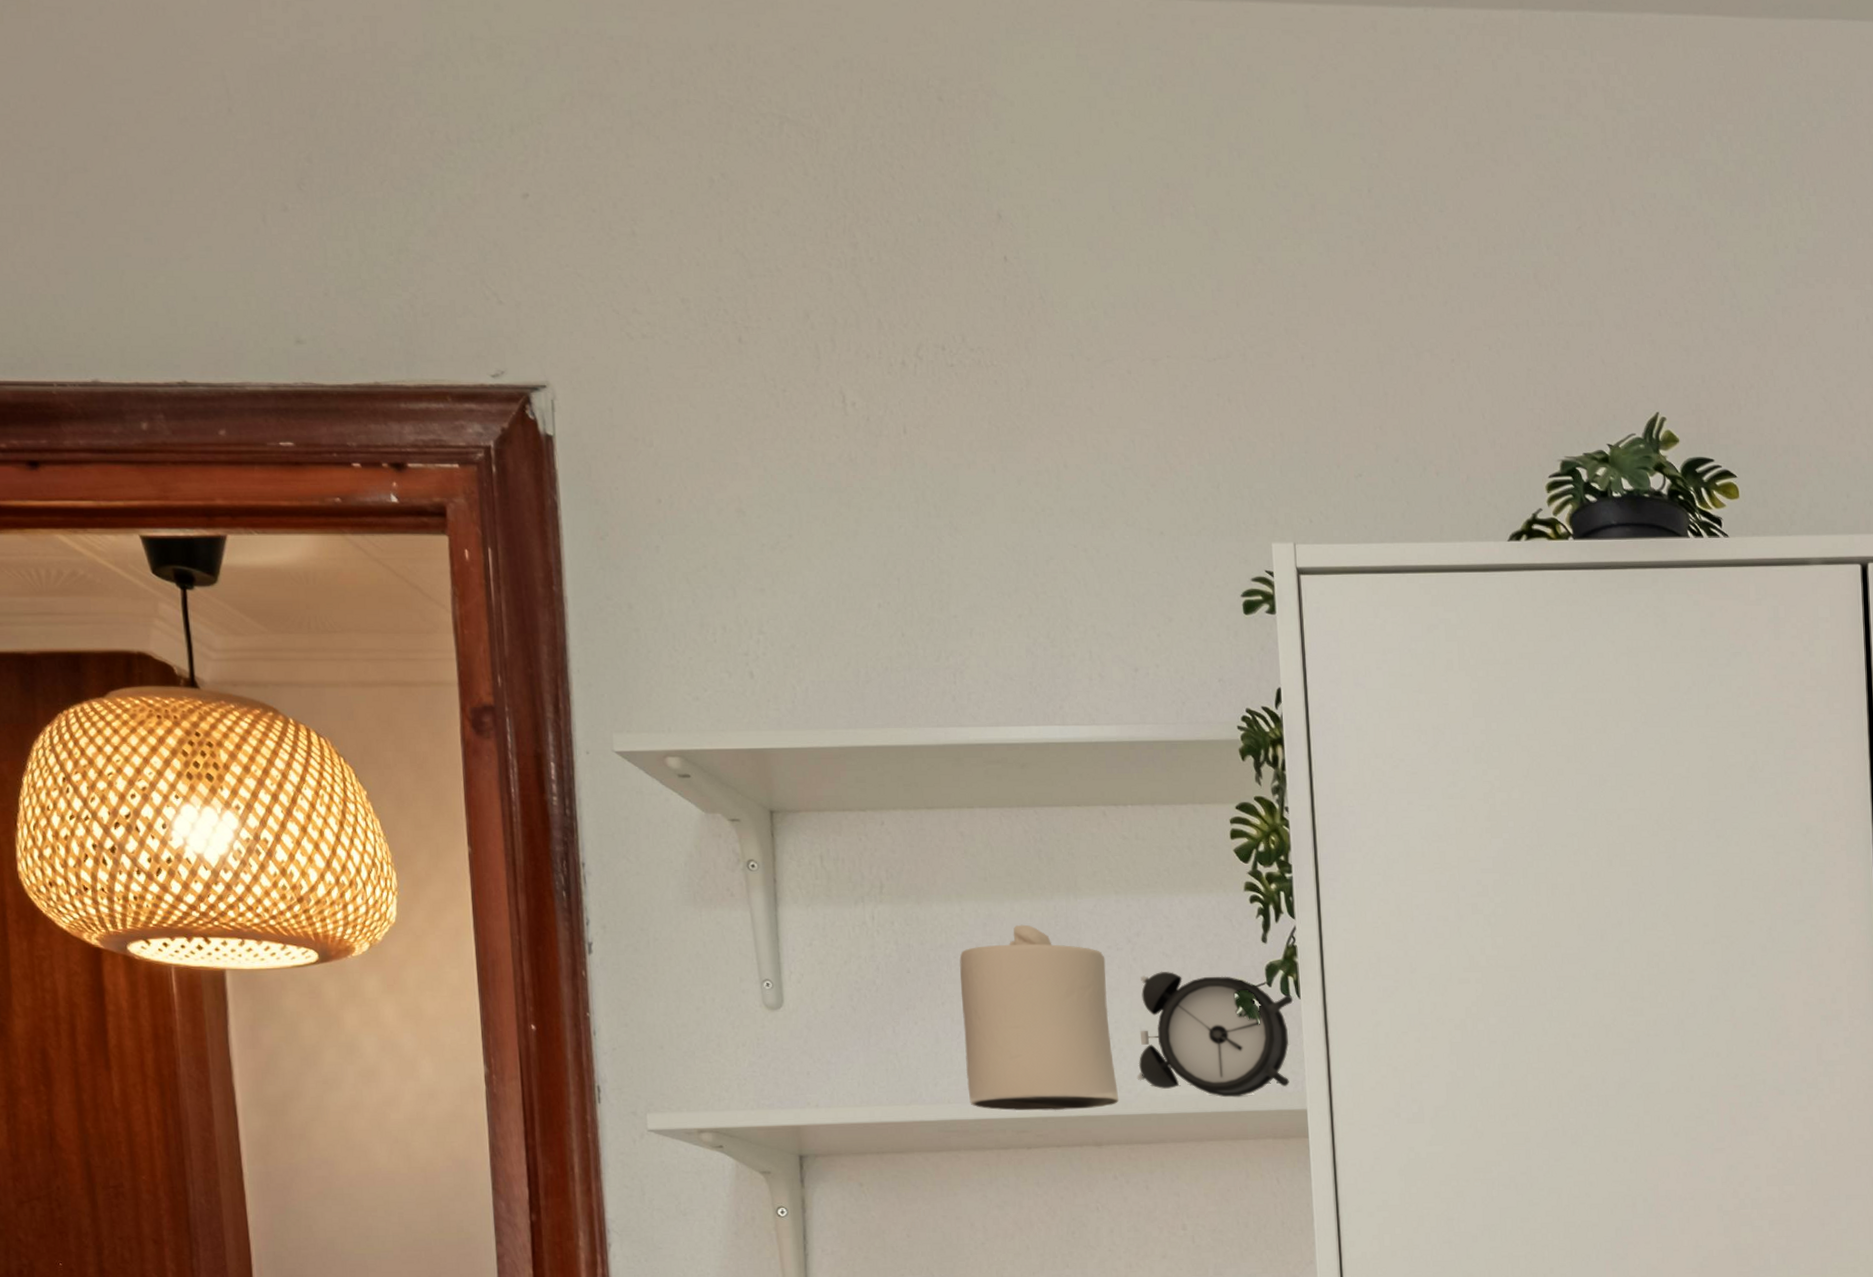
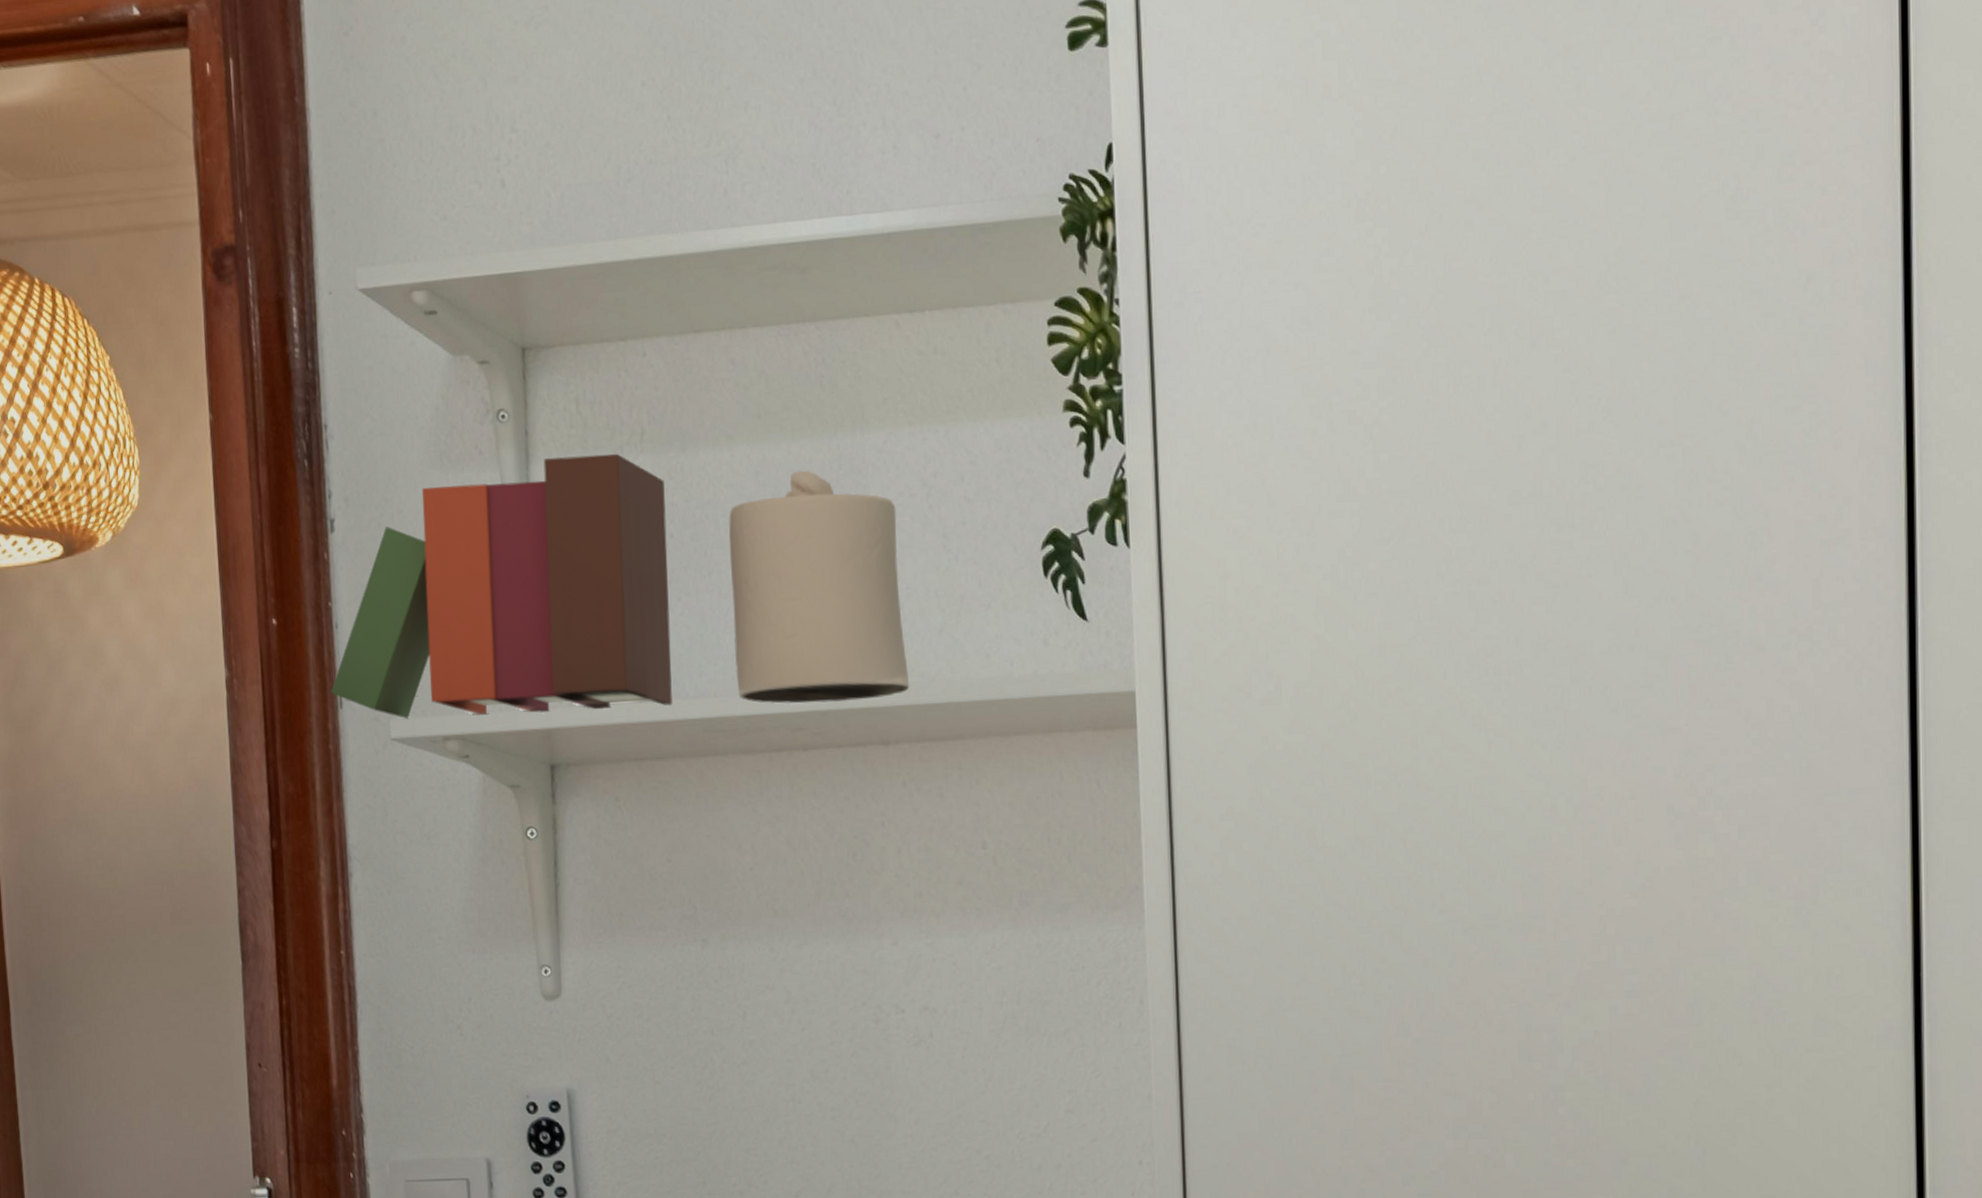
books: none [589,902,911,1114] -> present [330,454,672,720]
alarm clock: present [1137,971,1293,1098] -> none [931,520,1121,679]

